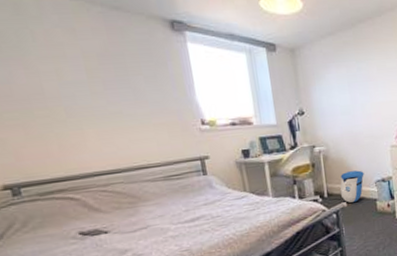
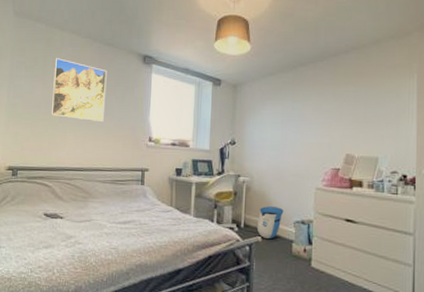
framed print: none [34,30,134,111] -> present [52,58,107,122]

